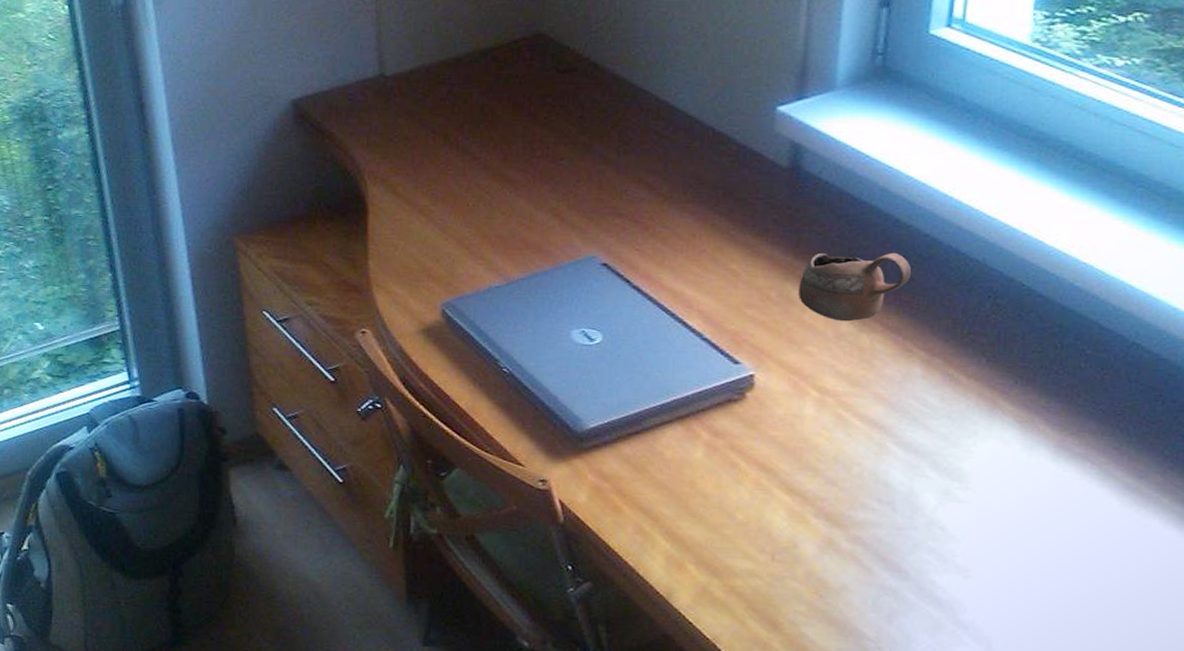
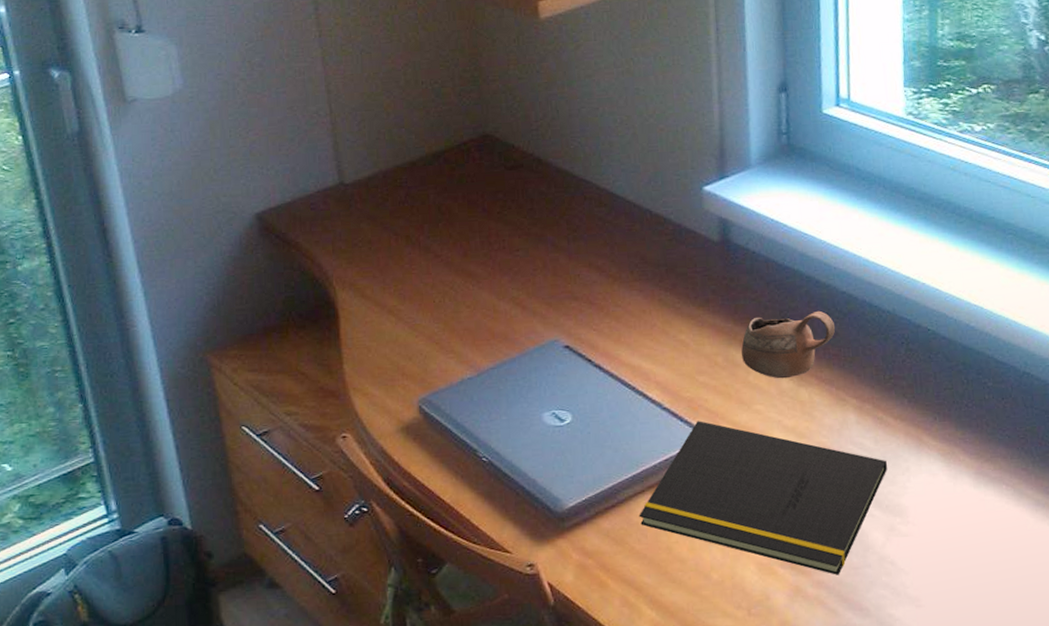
notepad: none [663,356,953,533] -> present [639,421,888,575]

